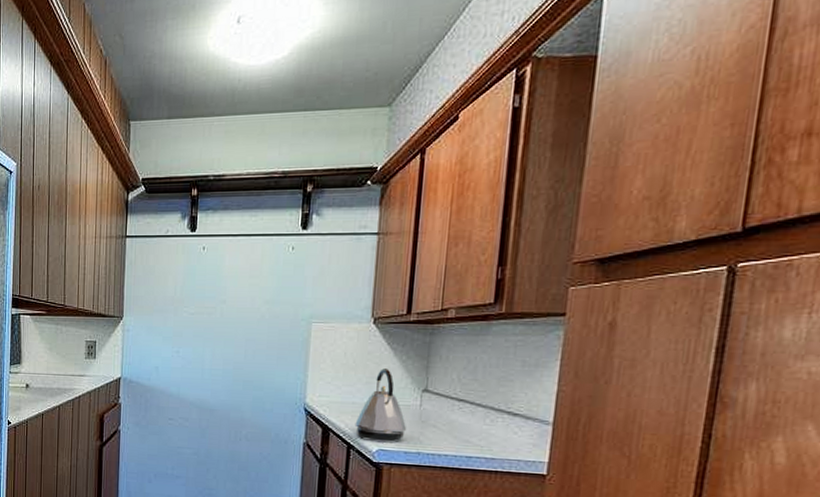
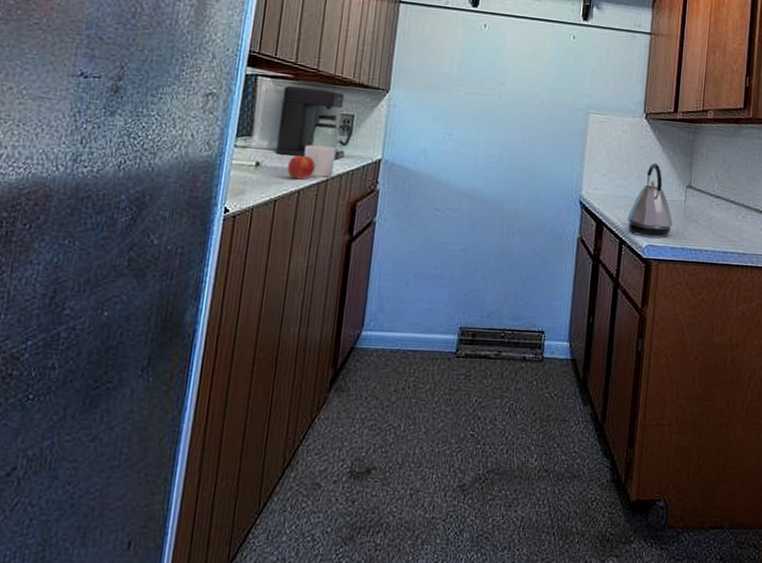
coffee maker: none [39,321,96,379] -> present [275,86,353,159]
fruit: none [48,376,69,397] -> present [287,153,315,180]
mug: none [60,368,85,395] -> present [304,144,337,178]

